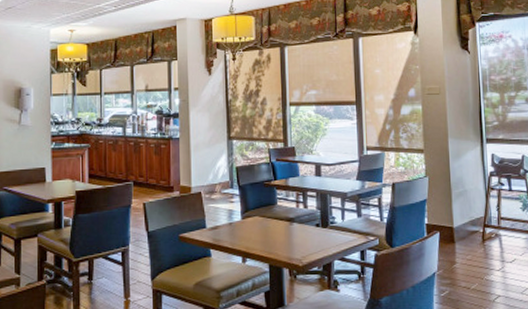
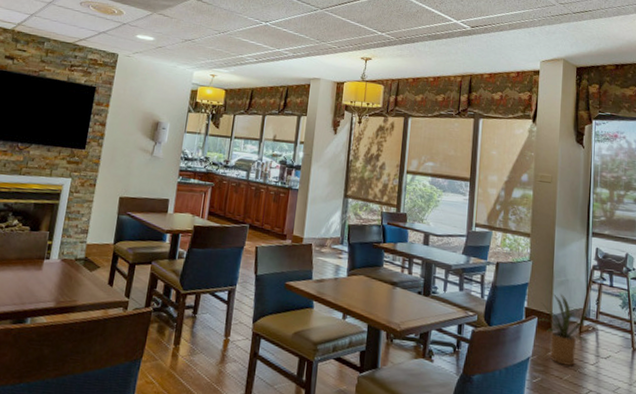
house plant: none [439,204,492,275] -> present [537,293,588,366]

